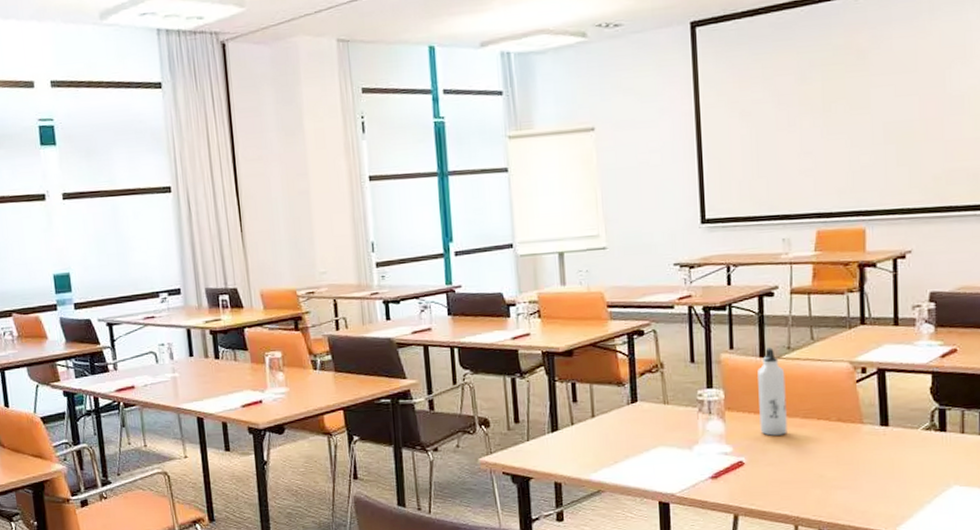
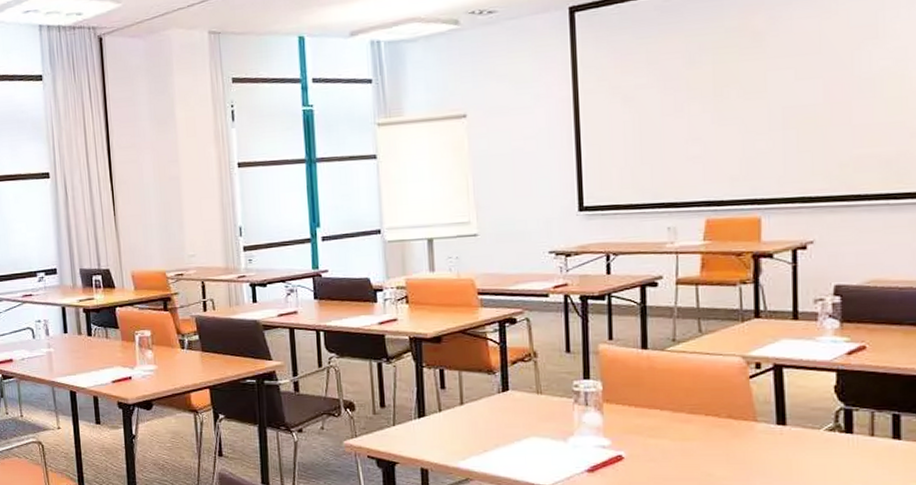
water bottle: present [757,347,787,436] -> none [639,339,672,430]

